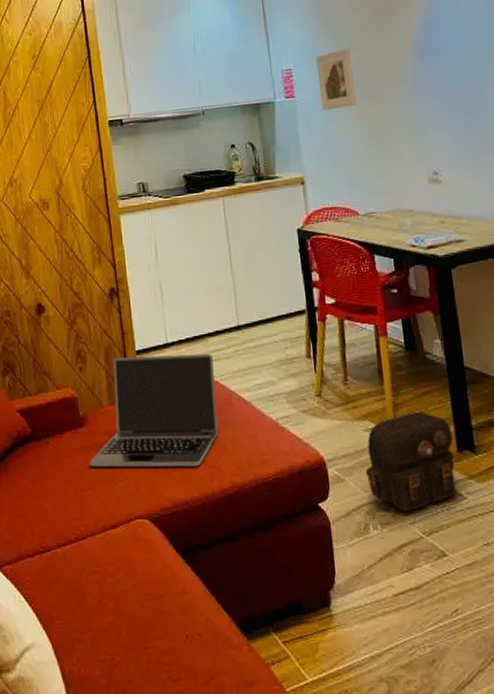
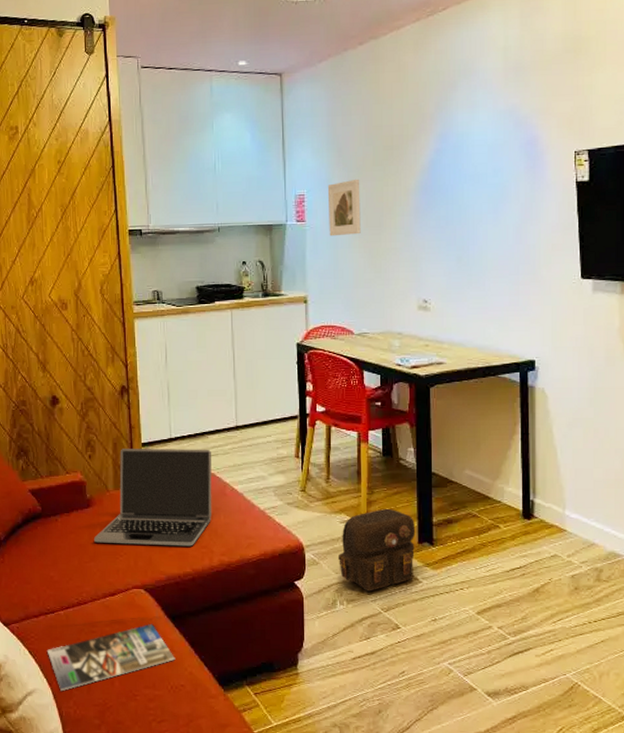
magazine: none [44,559,189,644] -> present [46,623,176,691]

